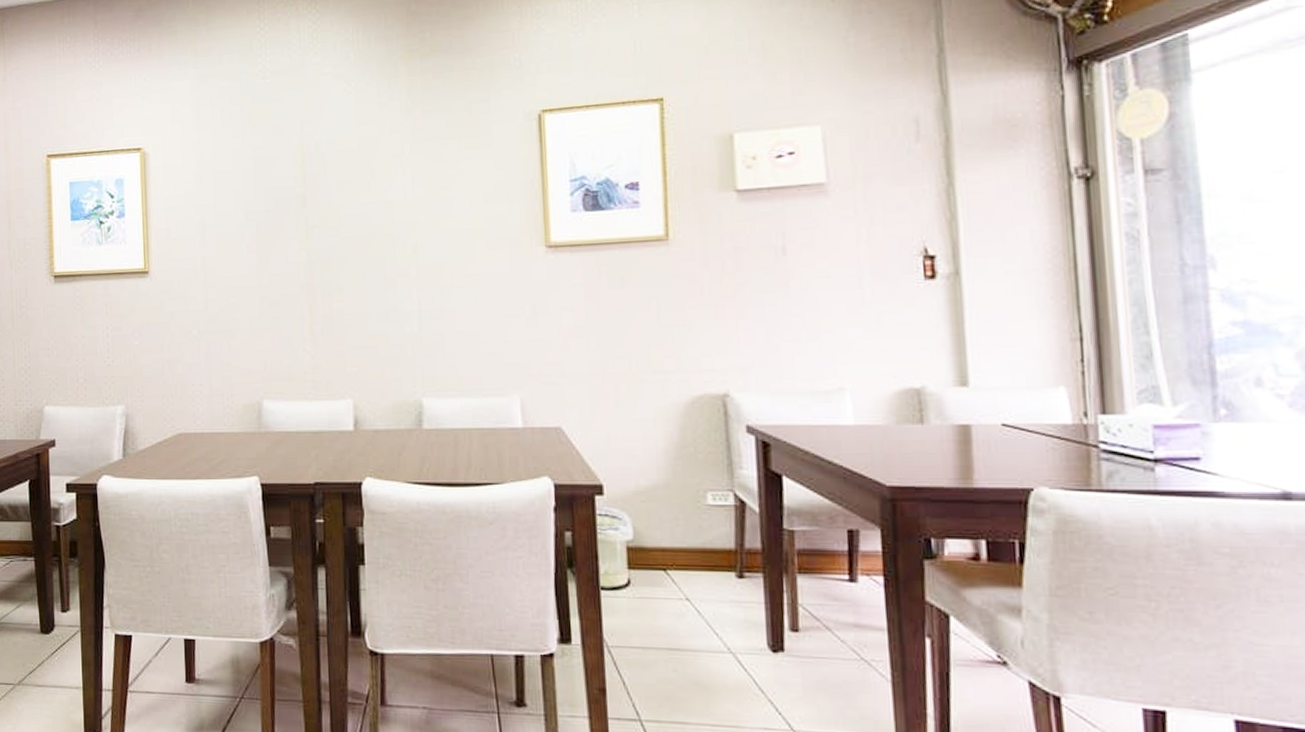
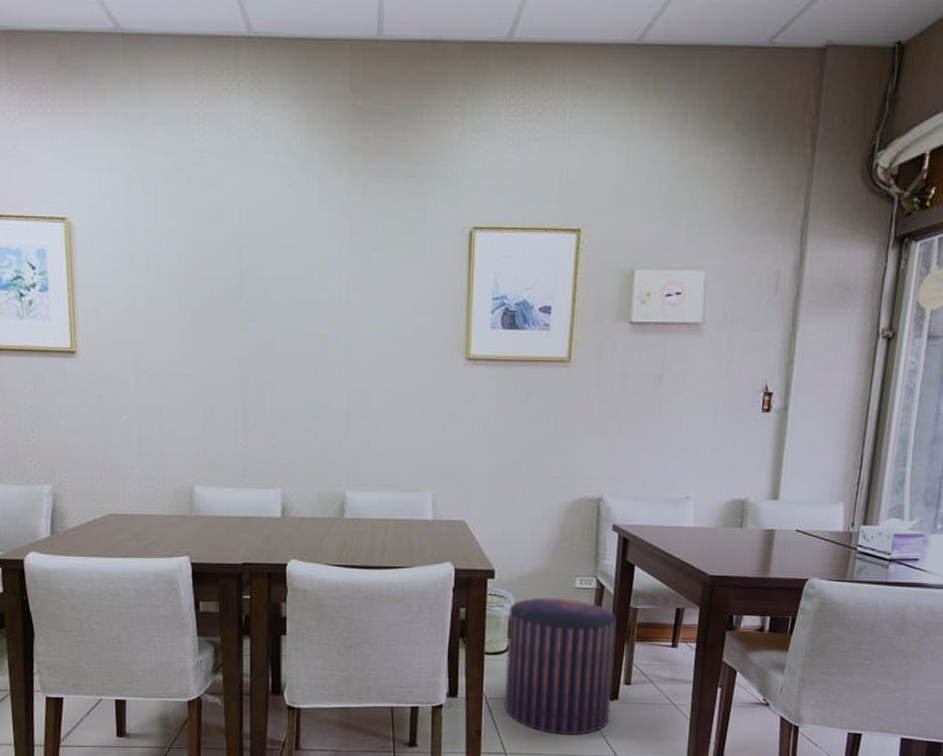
stool: none [626,518,776,700] -> present [504,597,617,736]

